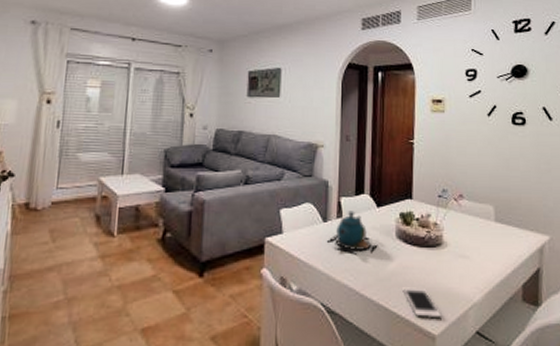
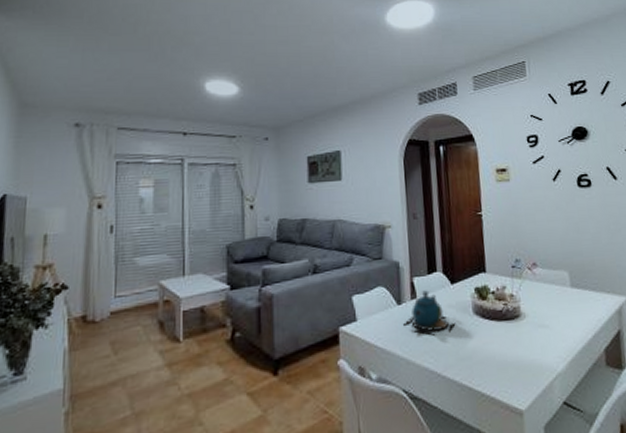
cell phone: present [403,287,441,317] -> none [485,363,527,394]

